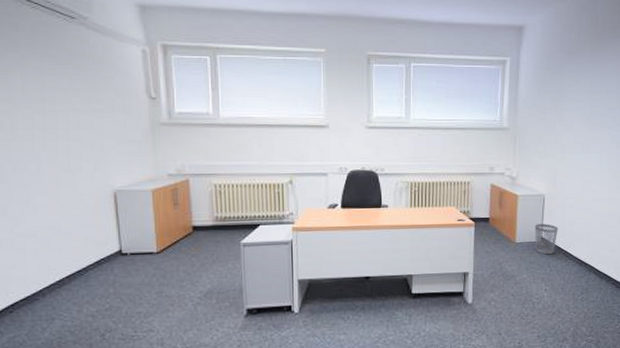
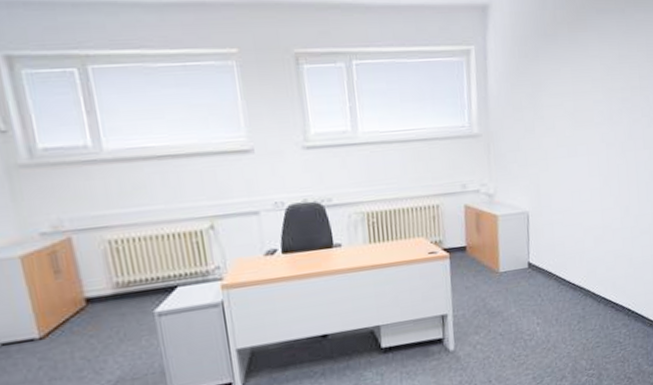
wastebasket: present [535,224,558,255] -> none [520,246,547,283]

